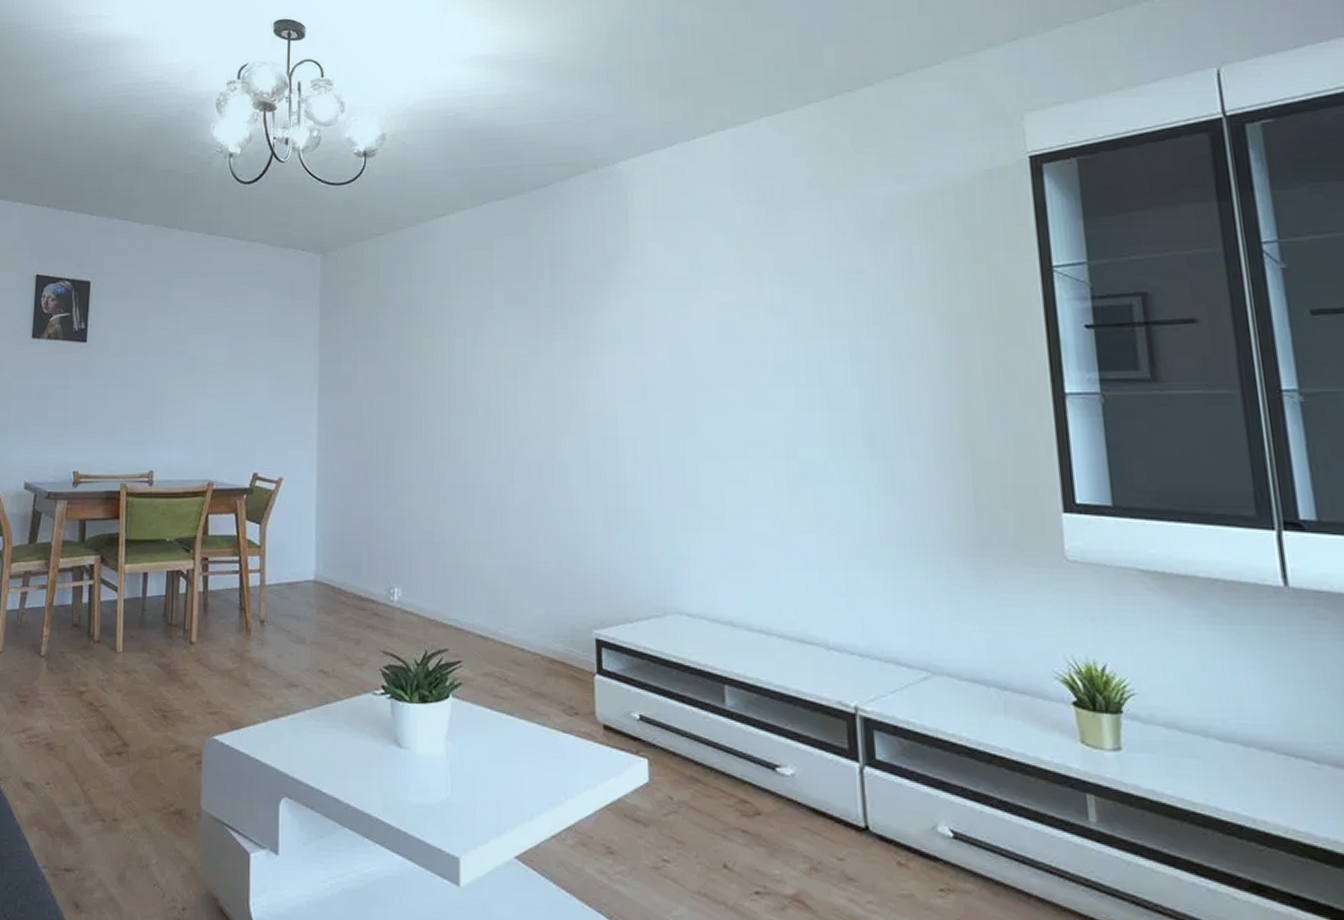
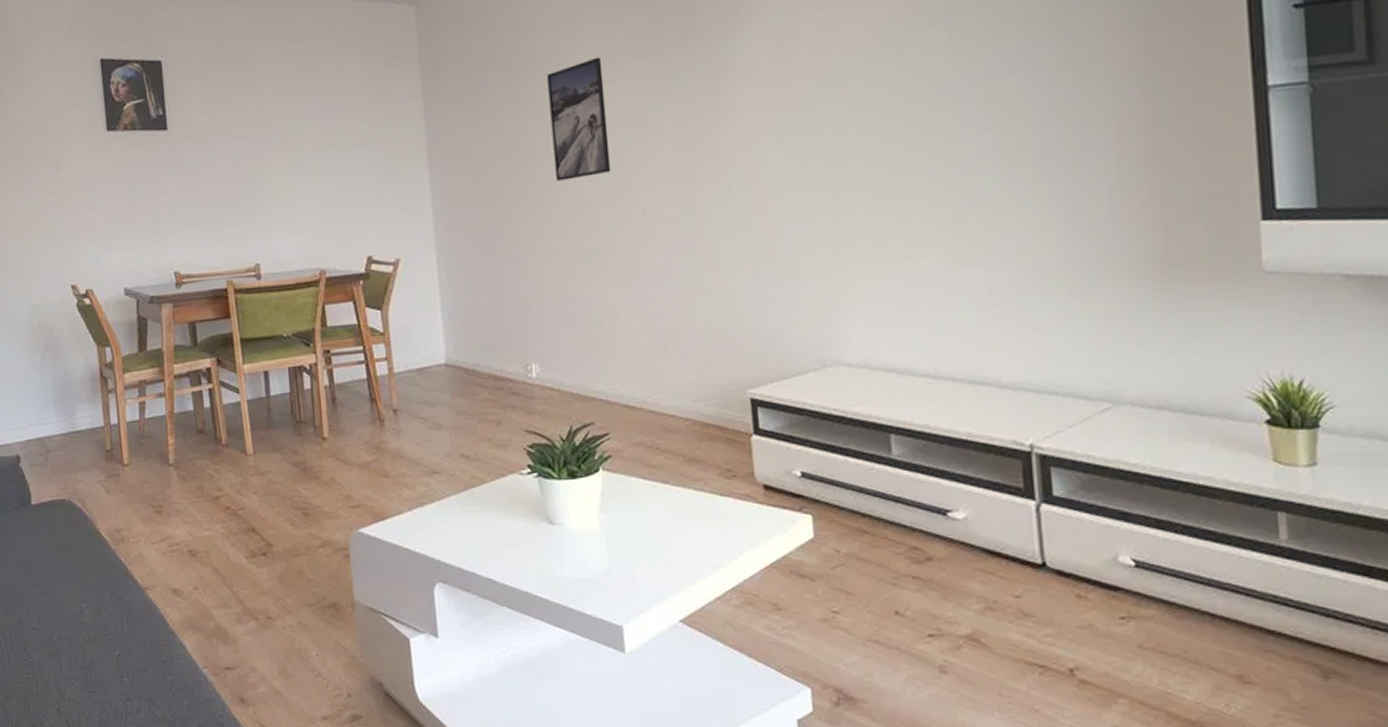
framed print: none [432,314,483,420] -> present [547,57,611,181]

